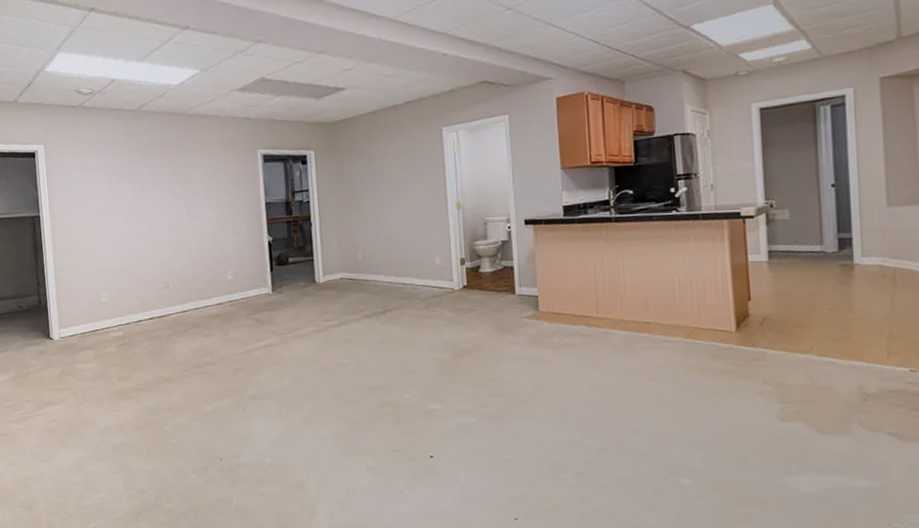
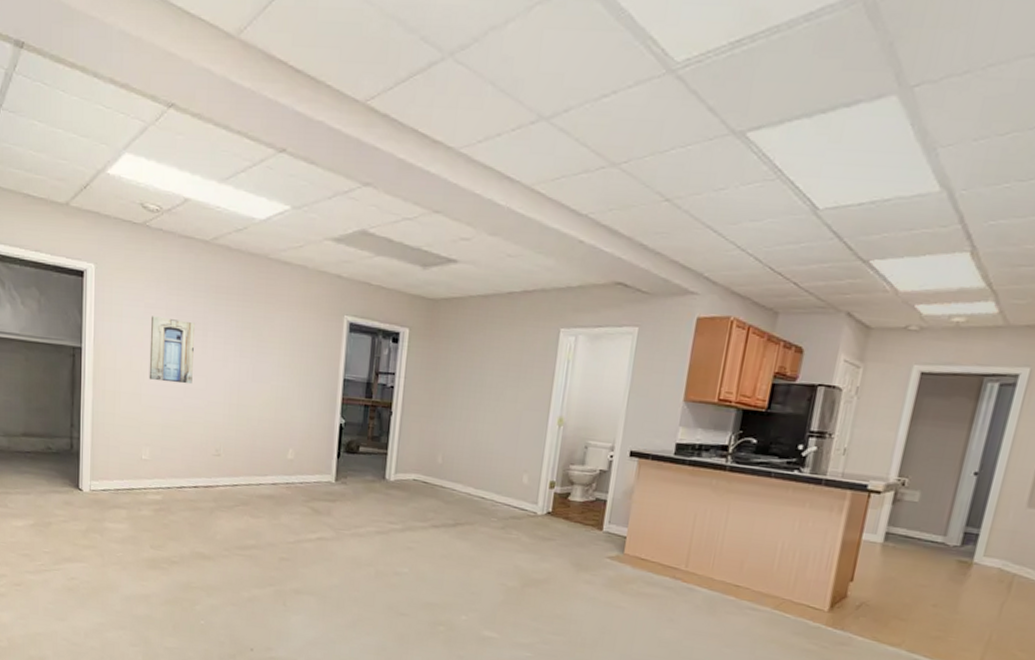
wall art: none [95,178,137,233] -> present [149,316,195,385]

